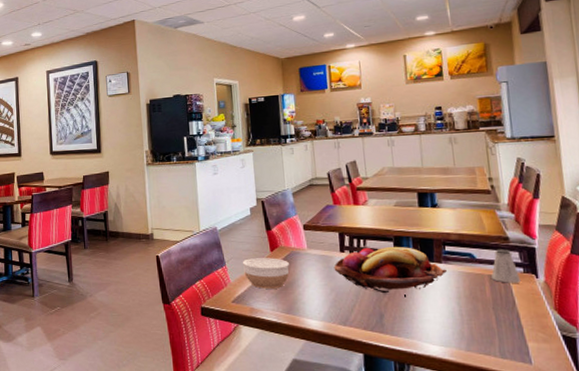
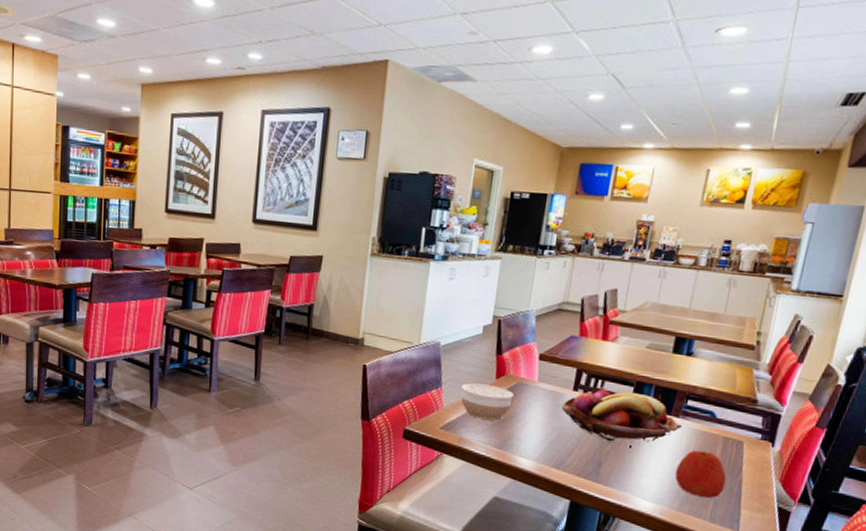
apple: none [453,290,505,334] -> present [674,450,727,498]
saltshaker: present [491,249,520,283] -> none [726,411,756,449]

